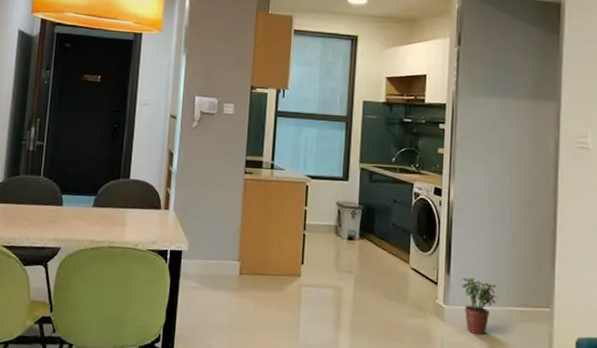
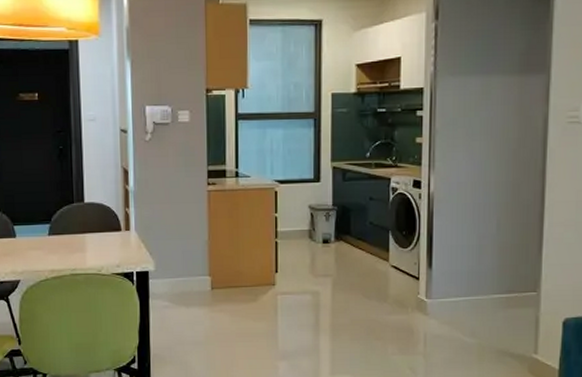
potted plant: present [462,277,497,336] -> none [445,269,482,325]

